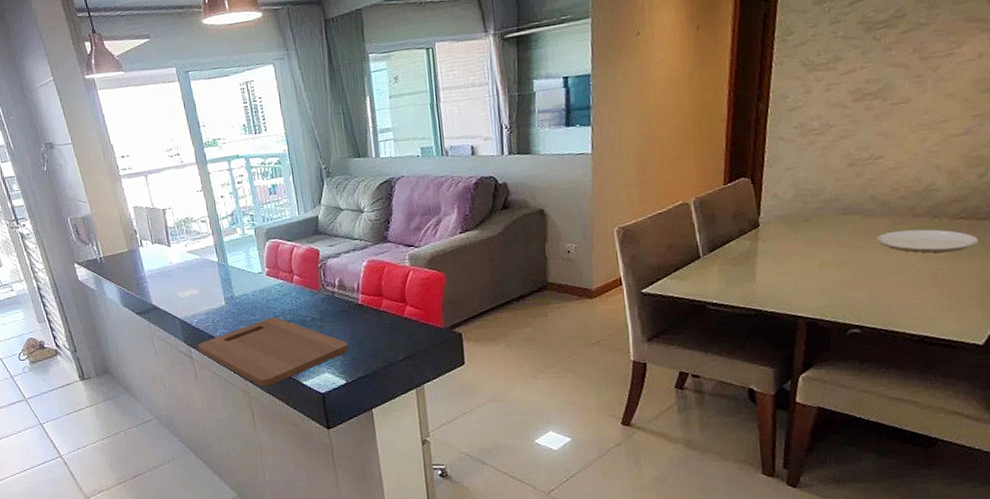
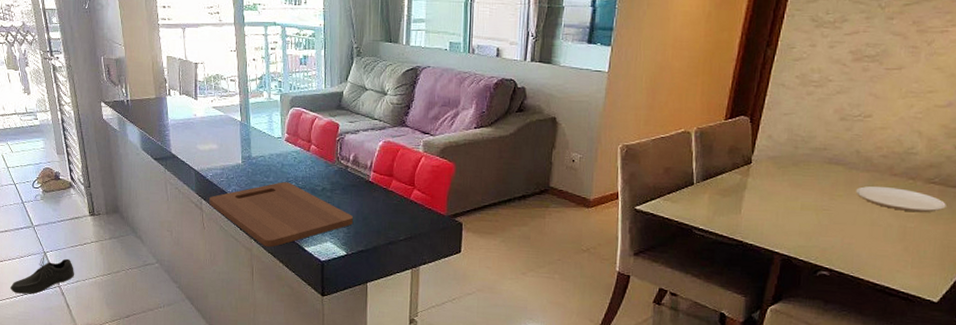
shoe: none [12,425,74,469] -> present [10,254,74,294]

